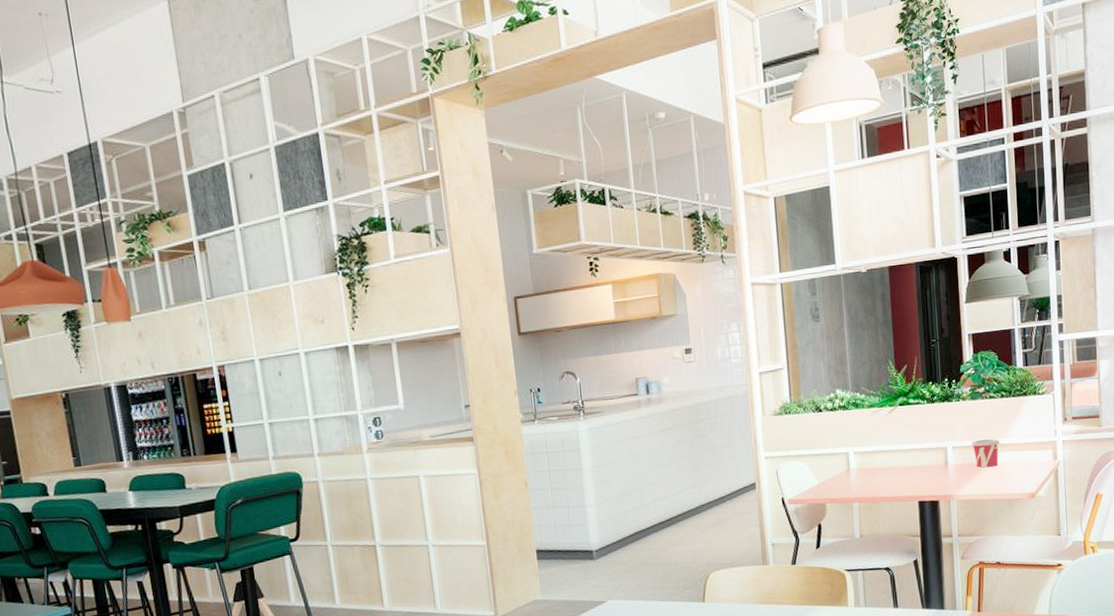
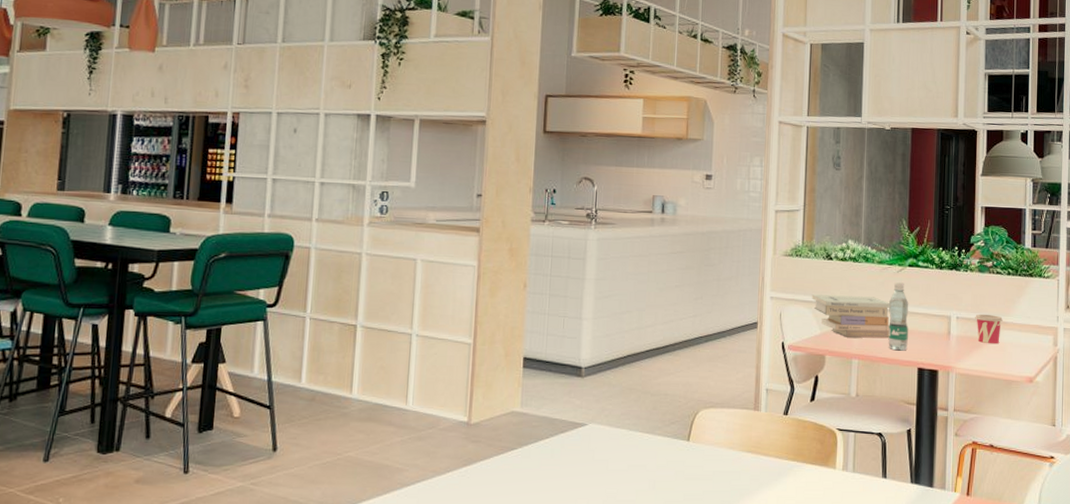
books: none [805,440,887,484] -> present [811,294,890,339]
bottle: none [883,422,906,489] -> present [888,282,909,351]

